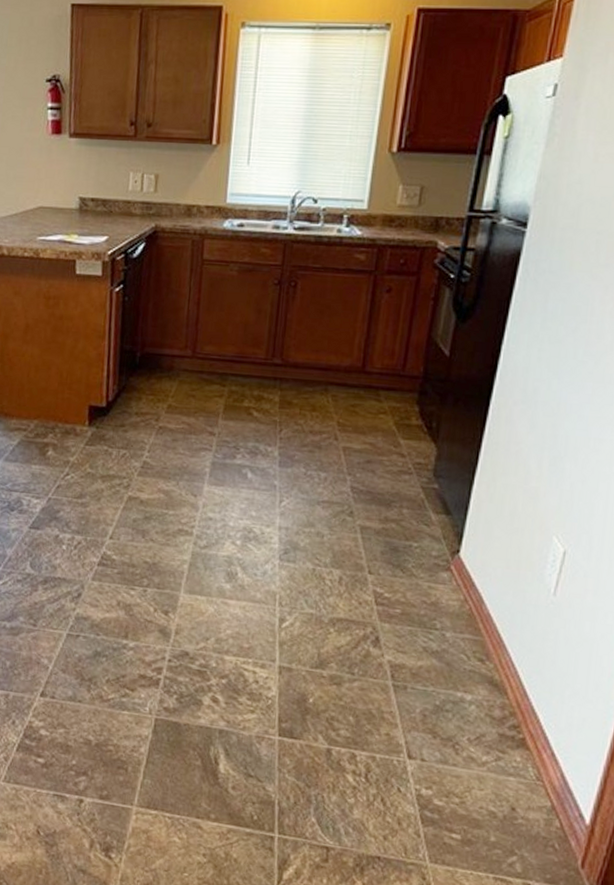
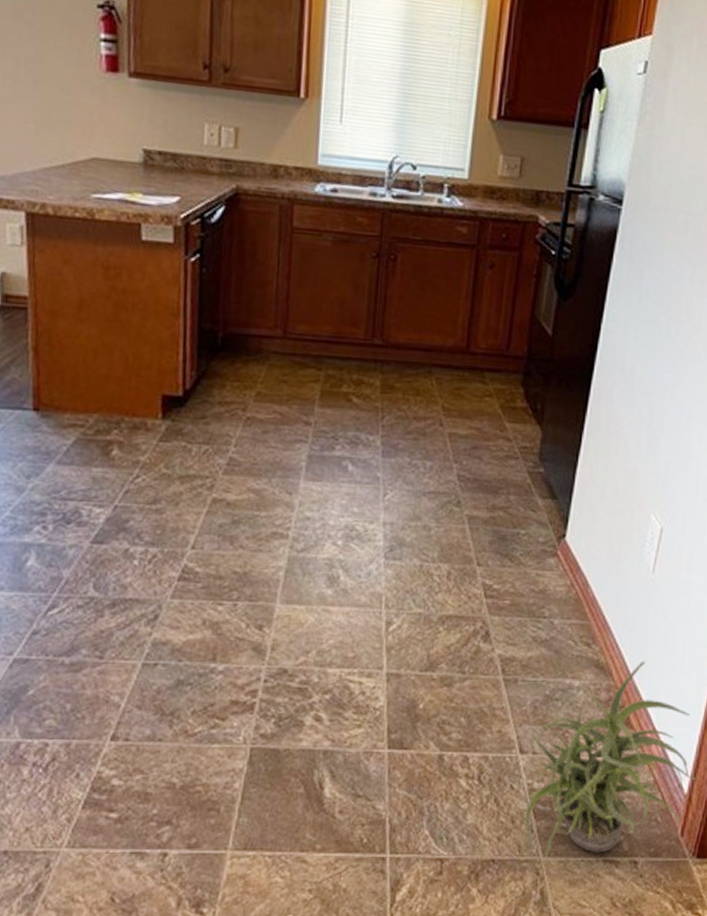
potted plant: none [411,683,601,870] -> present [525,660,697,857]

